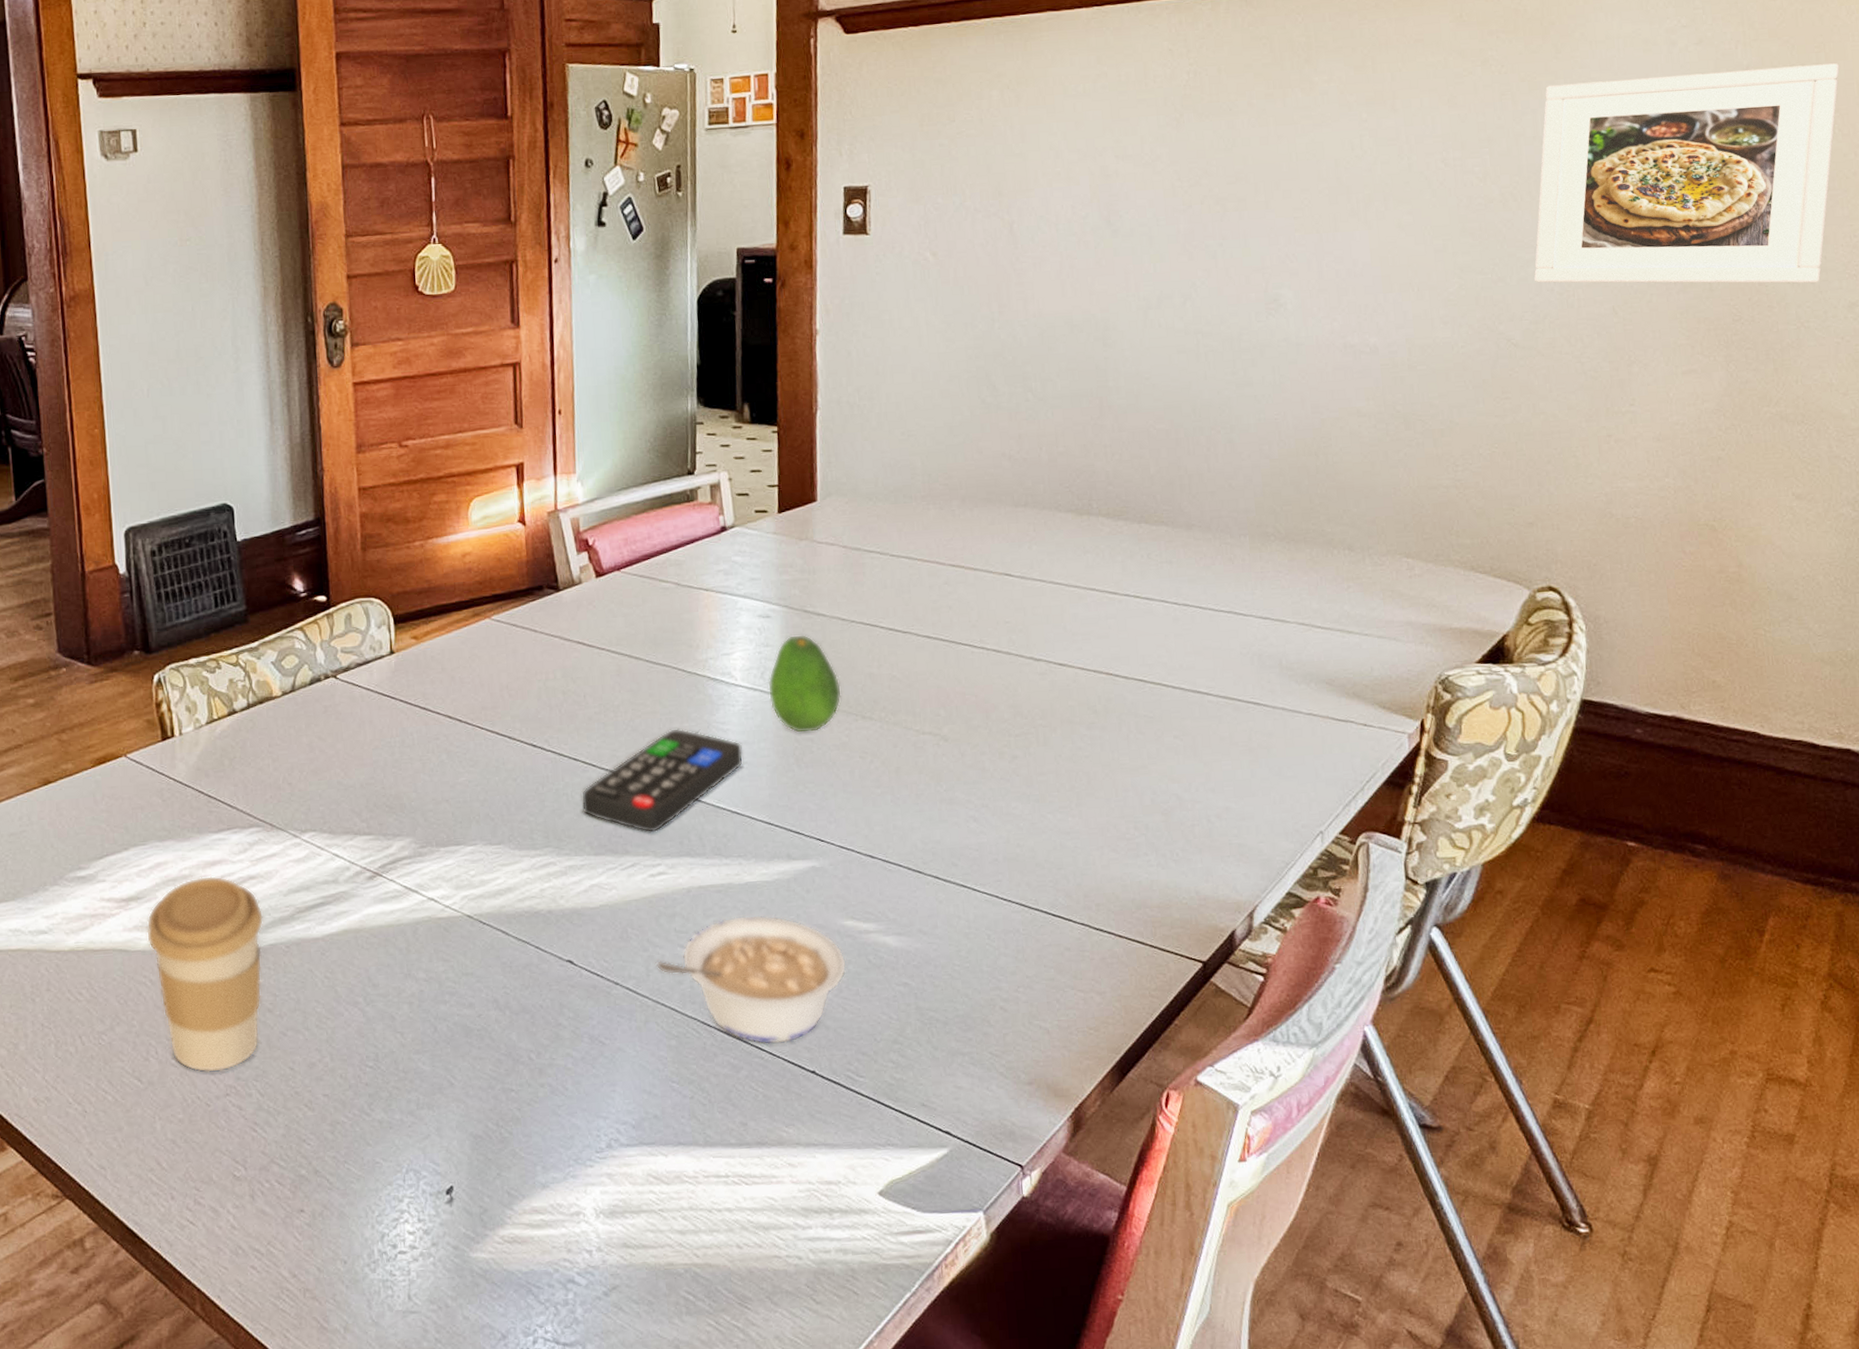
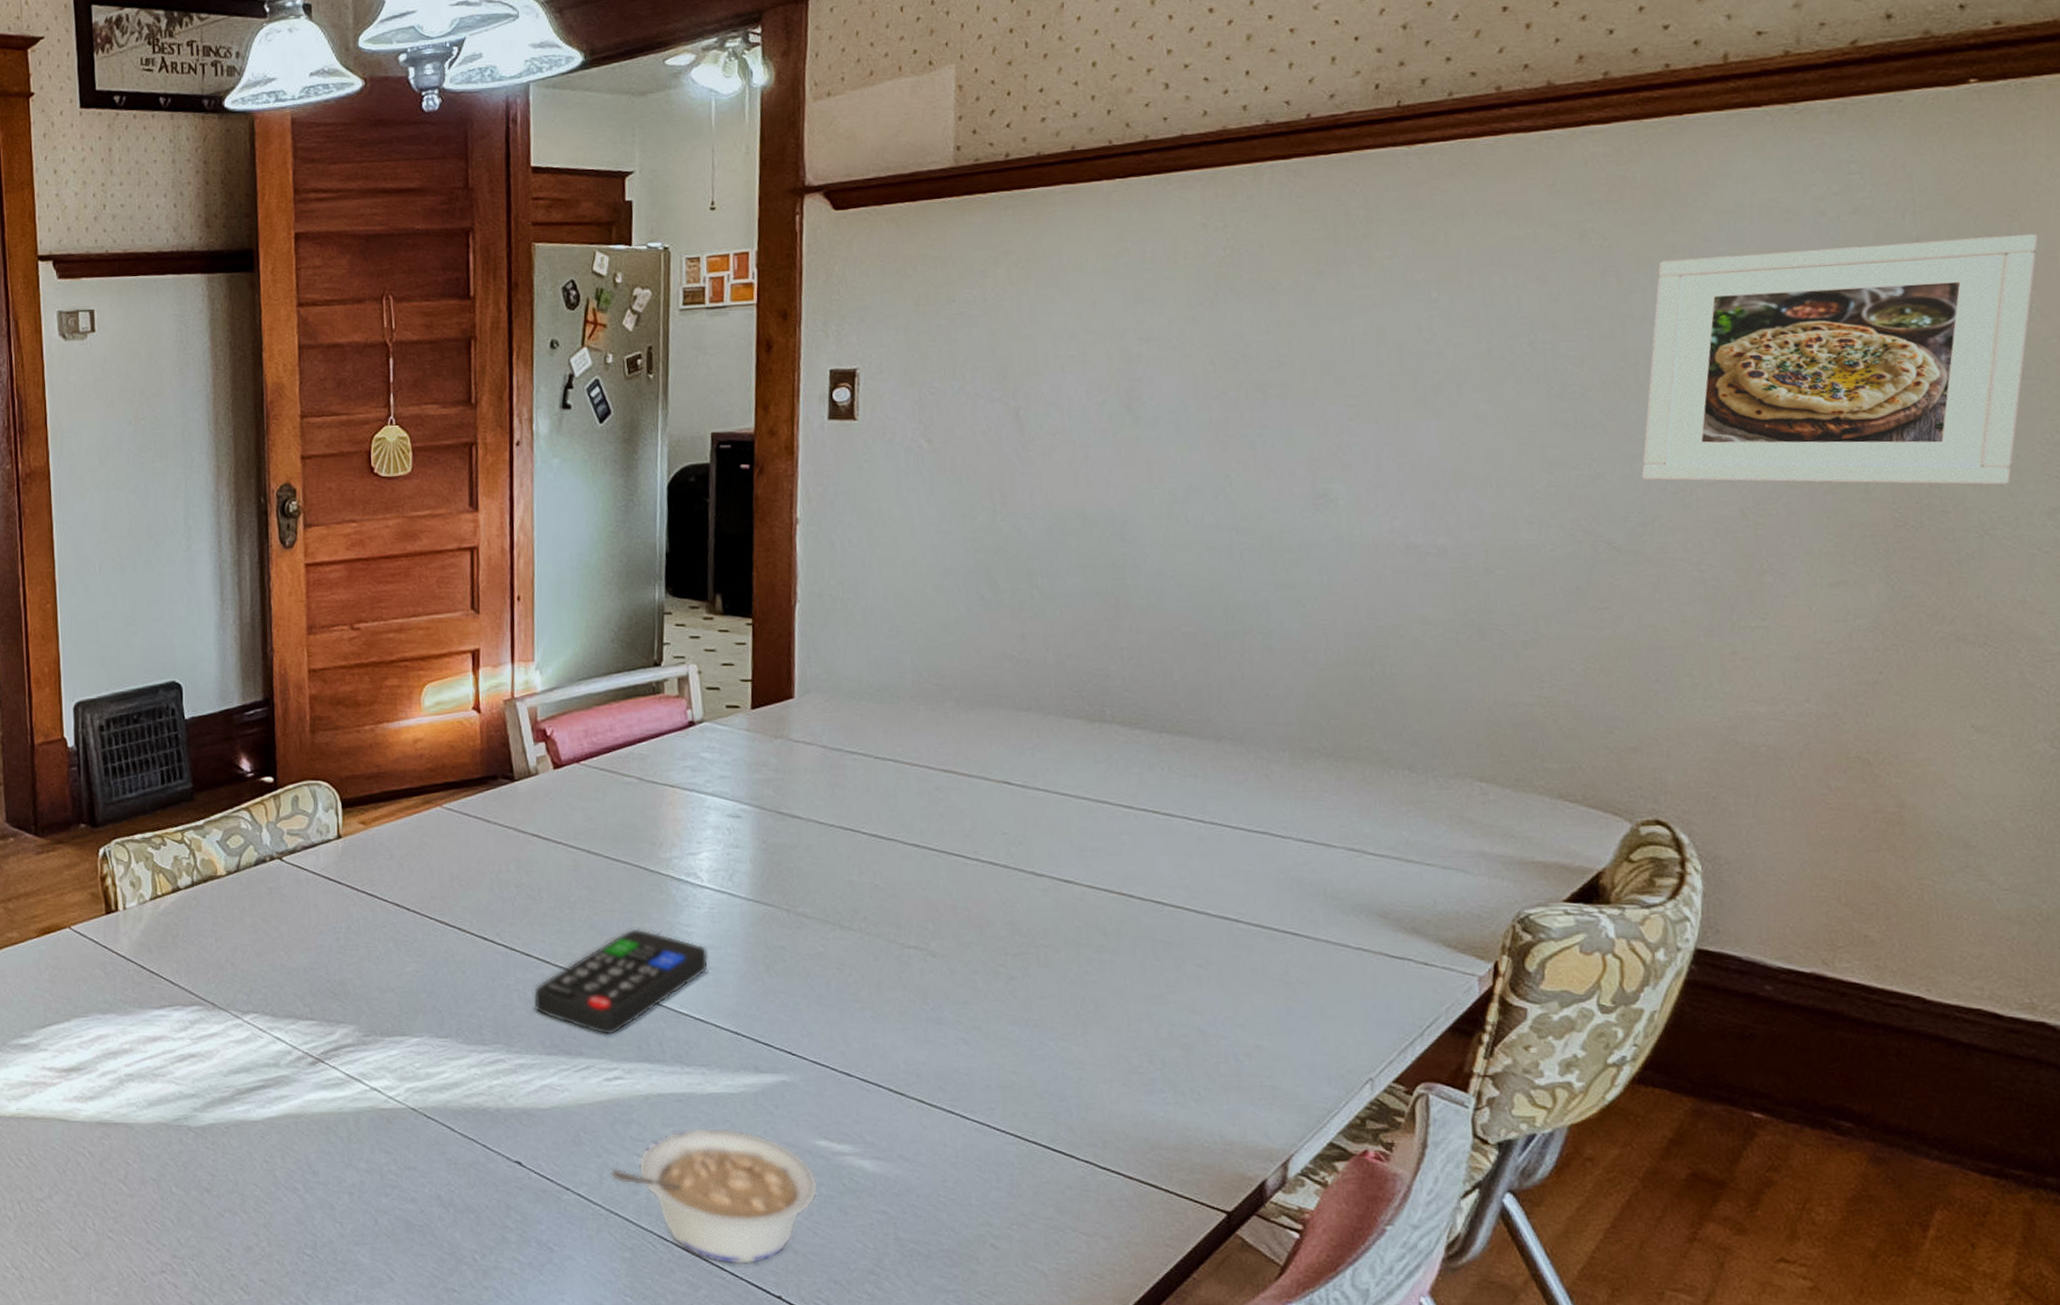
coffee cup: present [146,876,264,1073] -> none [86,1052,204,1248]
fruit: present [767,634,842,734] -> none [736,836,818,941]

